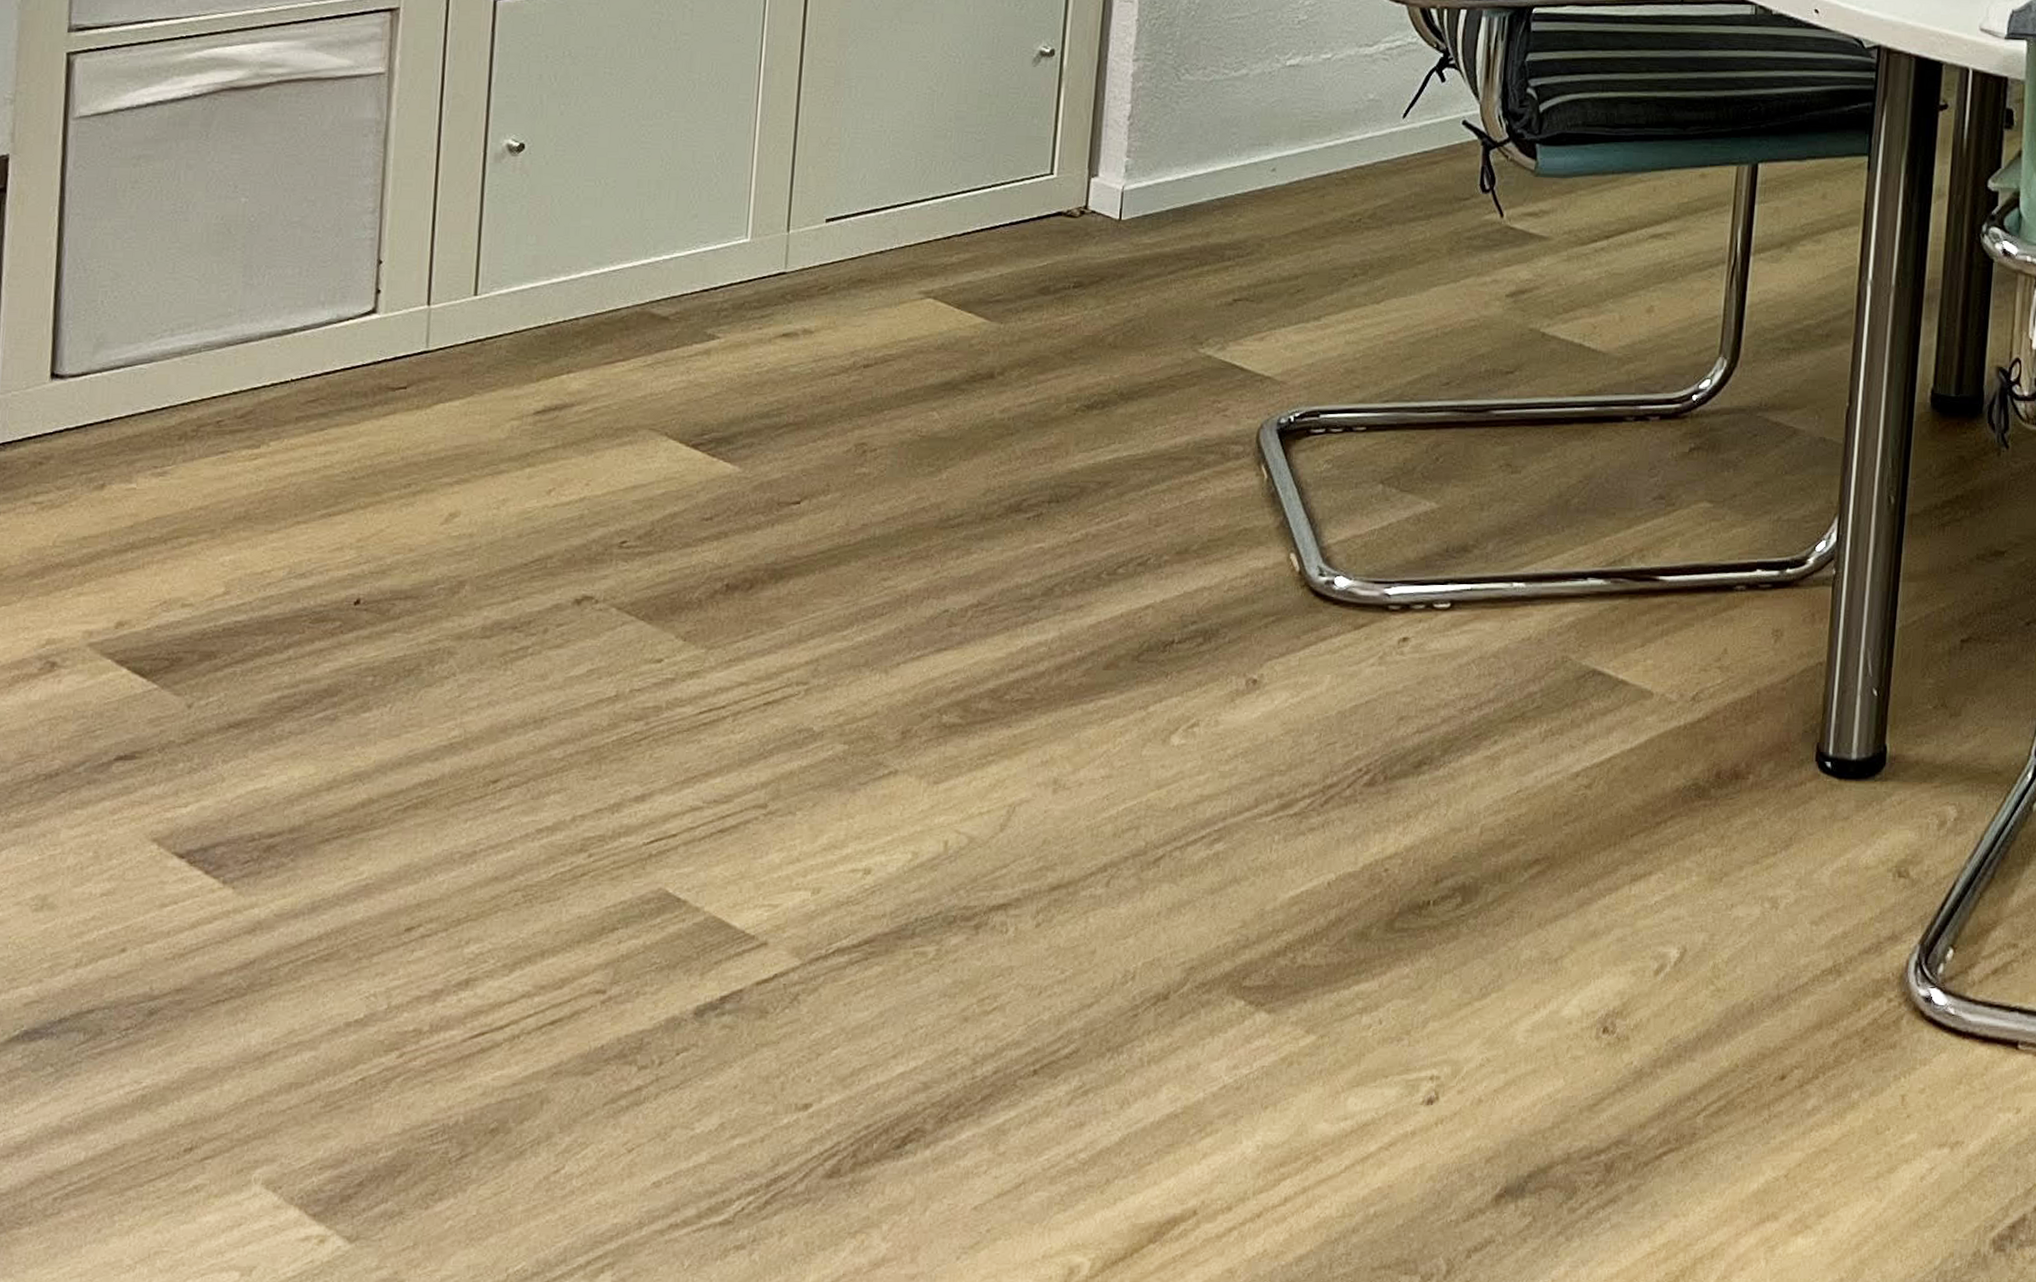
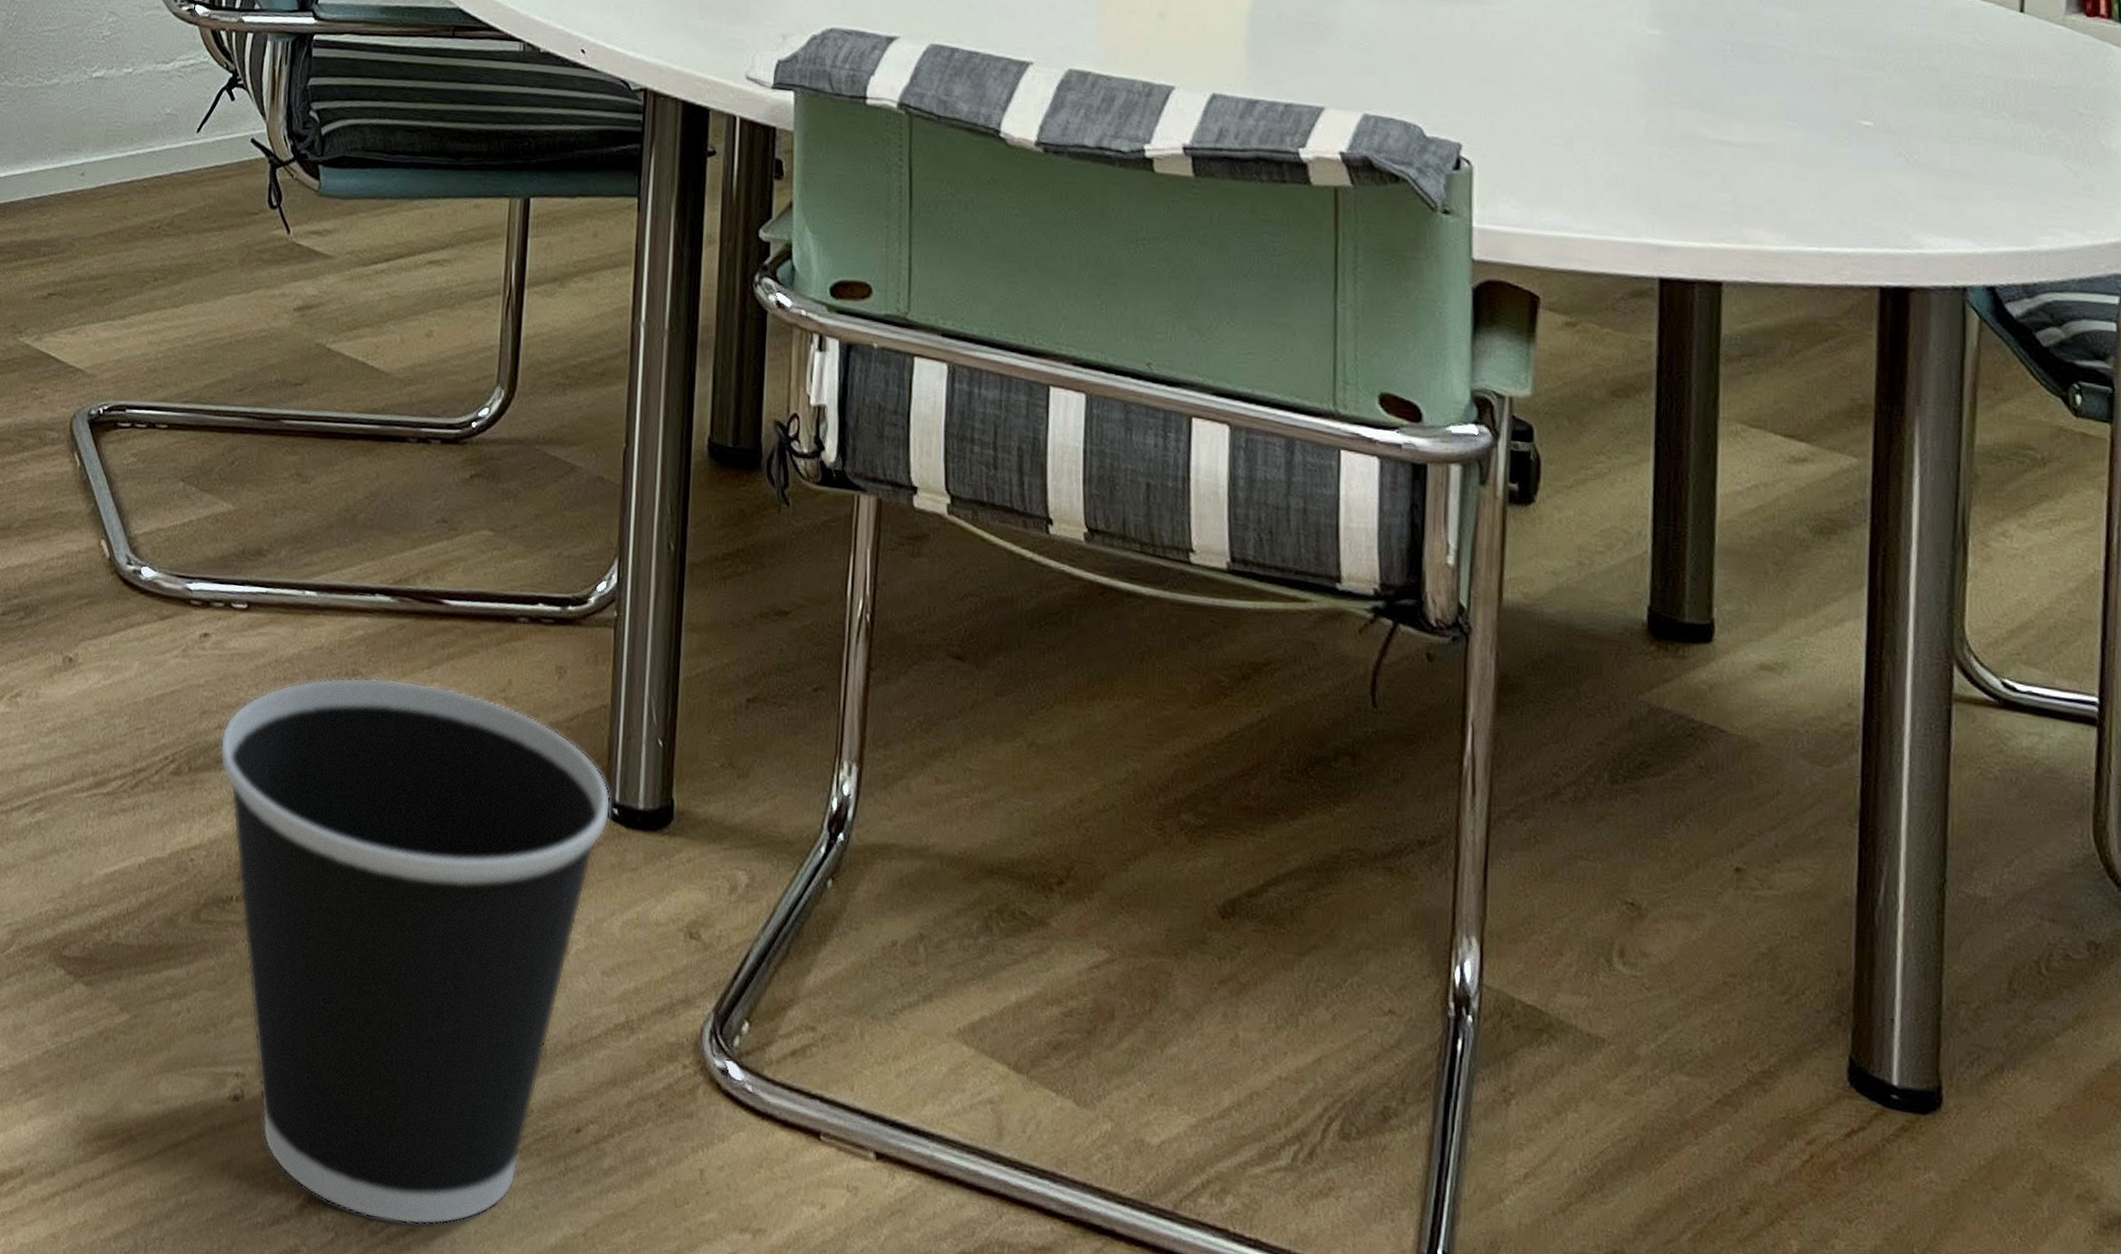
wastebasket: none [1418,661,1824,1196] -> present [219,677,611,1225]

